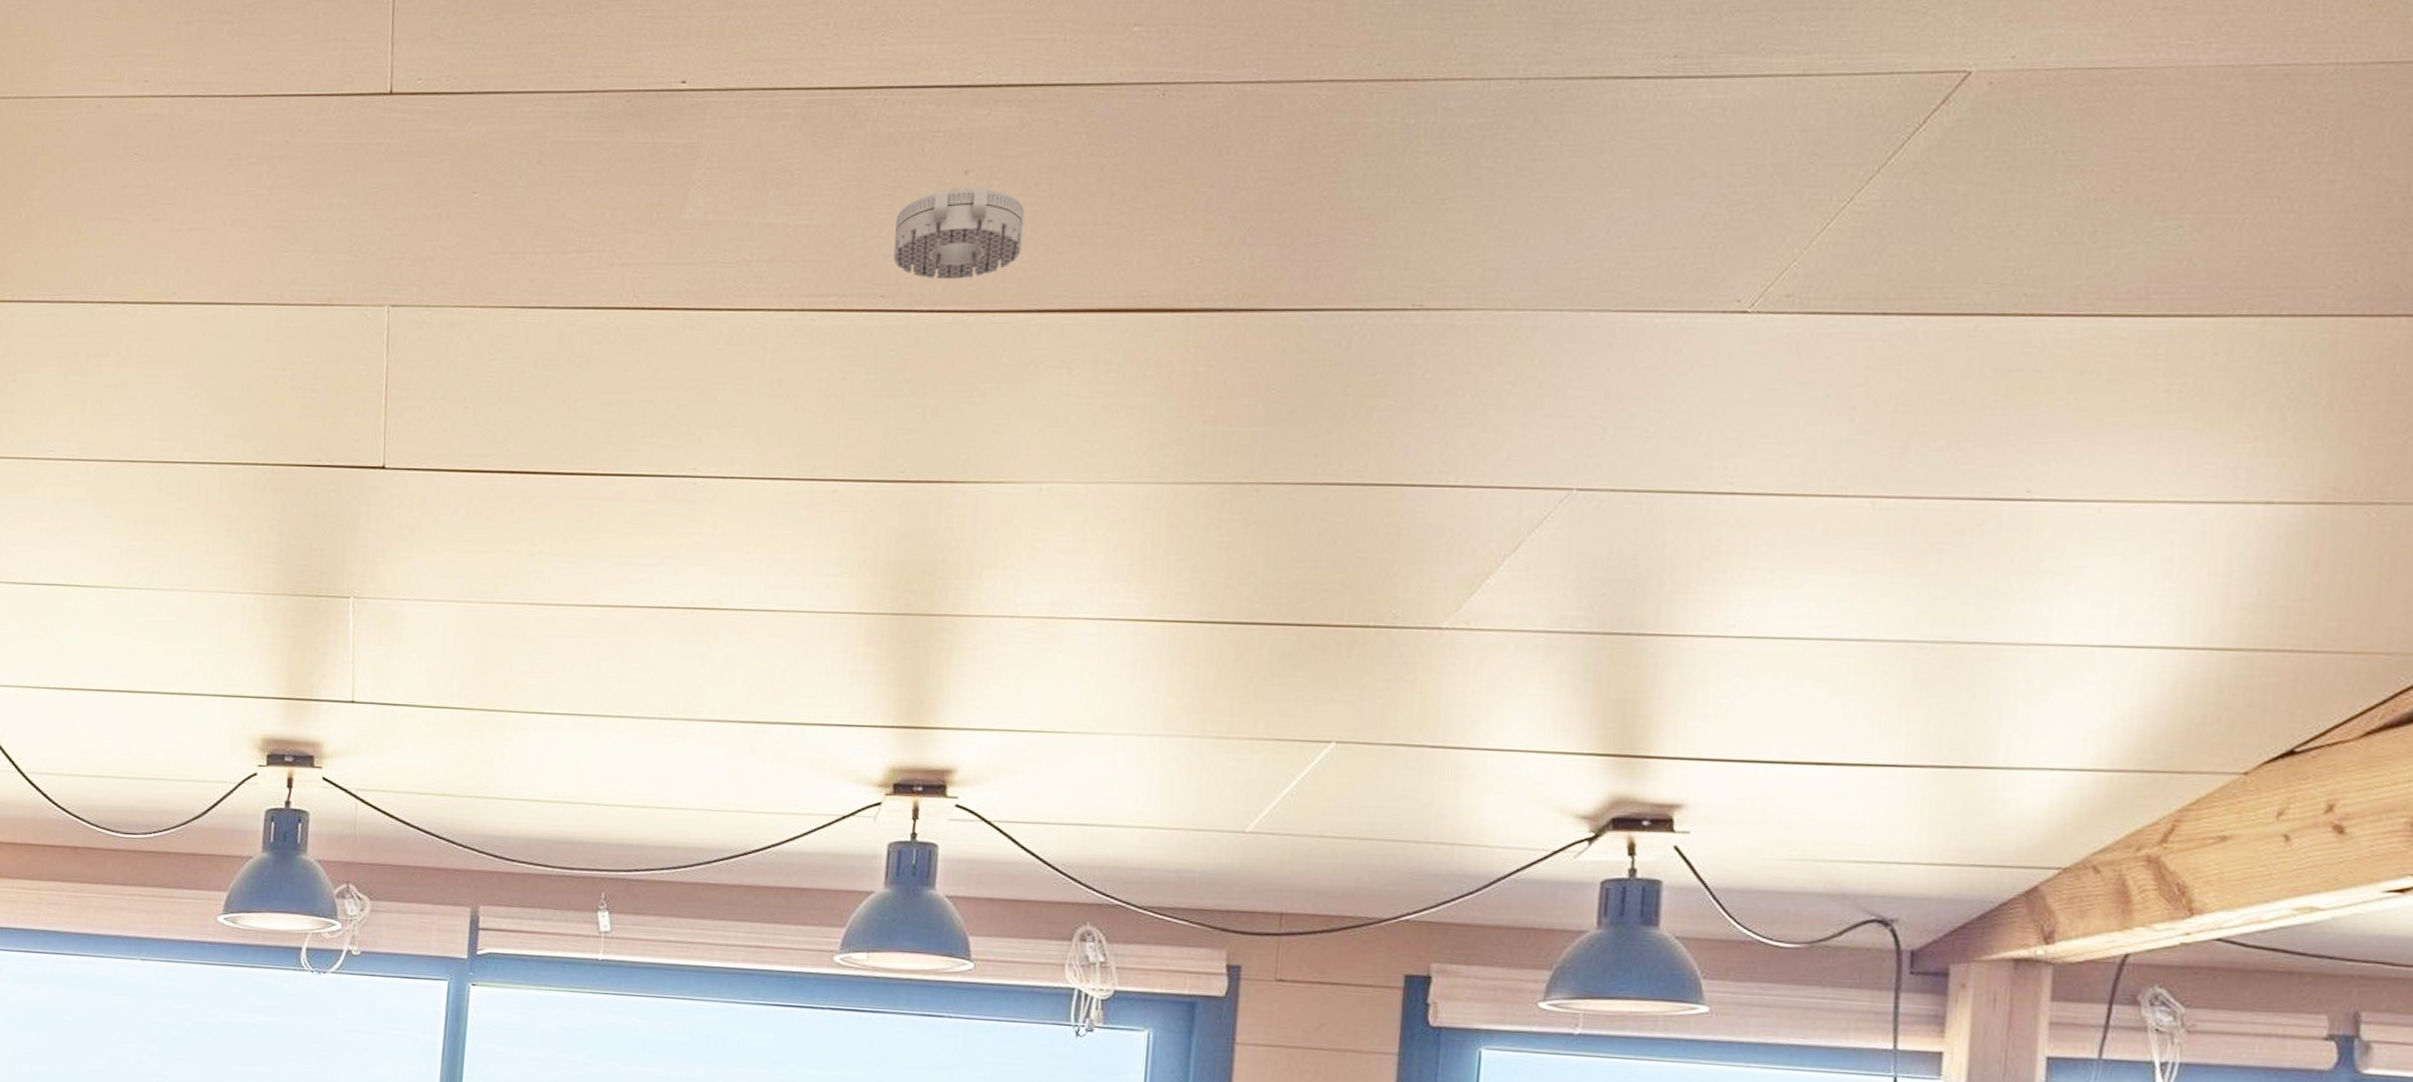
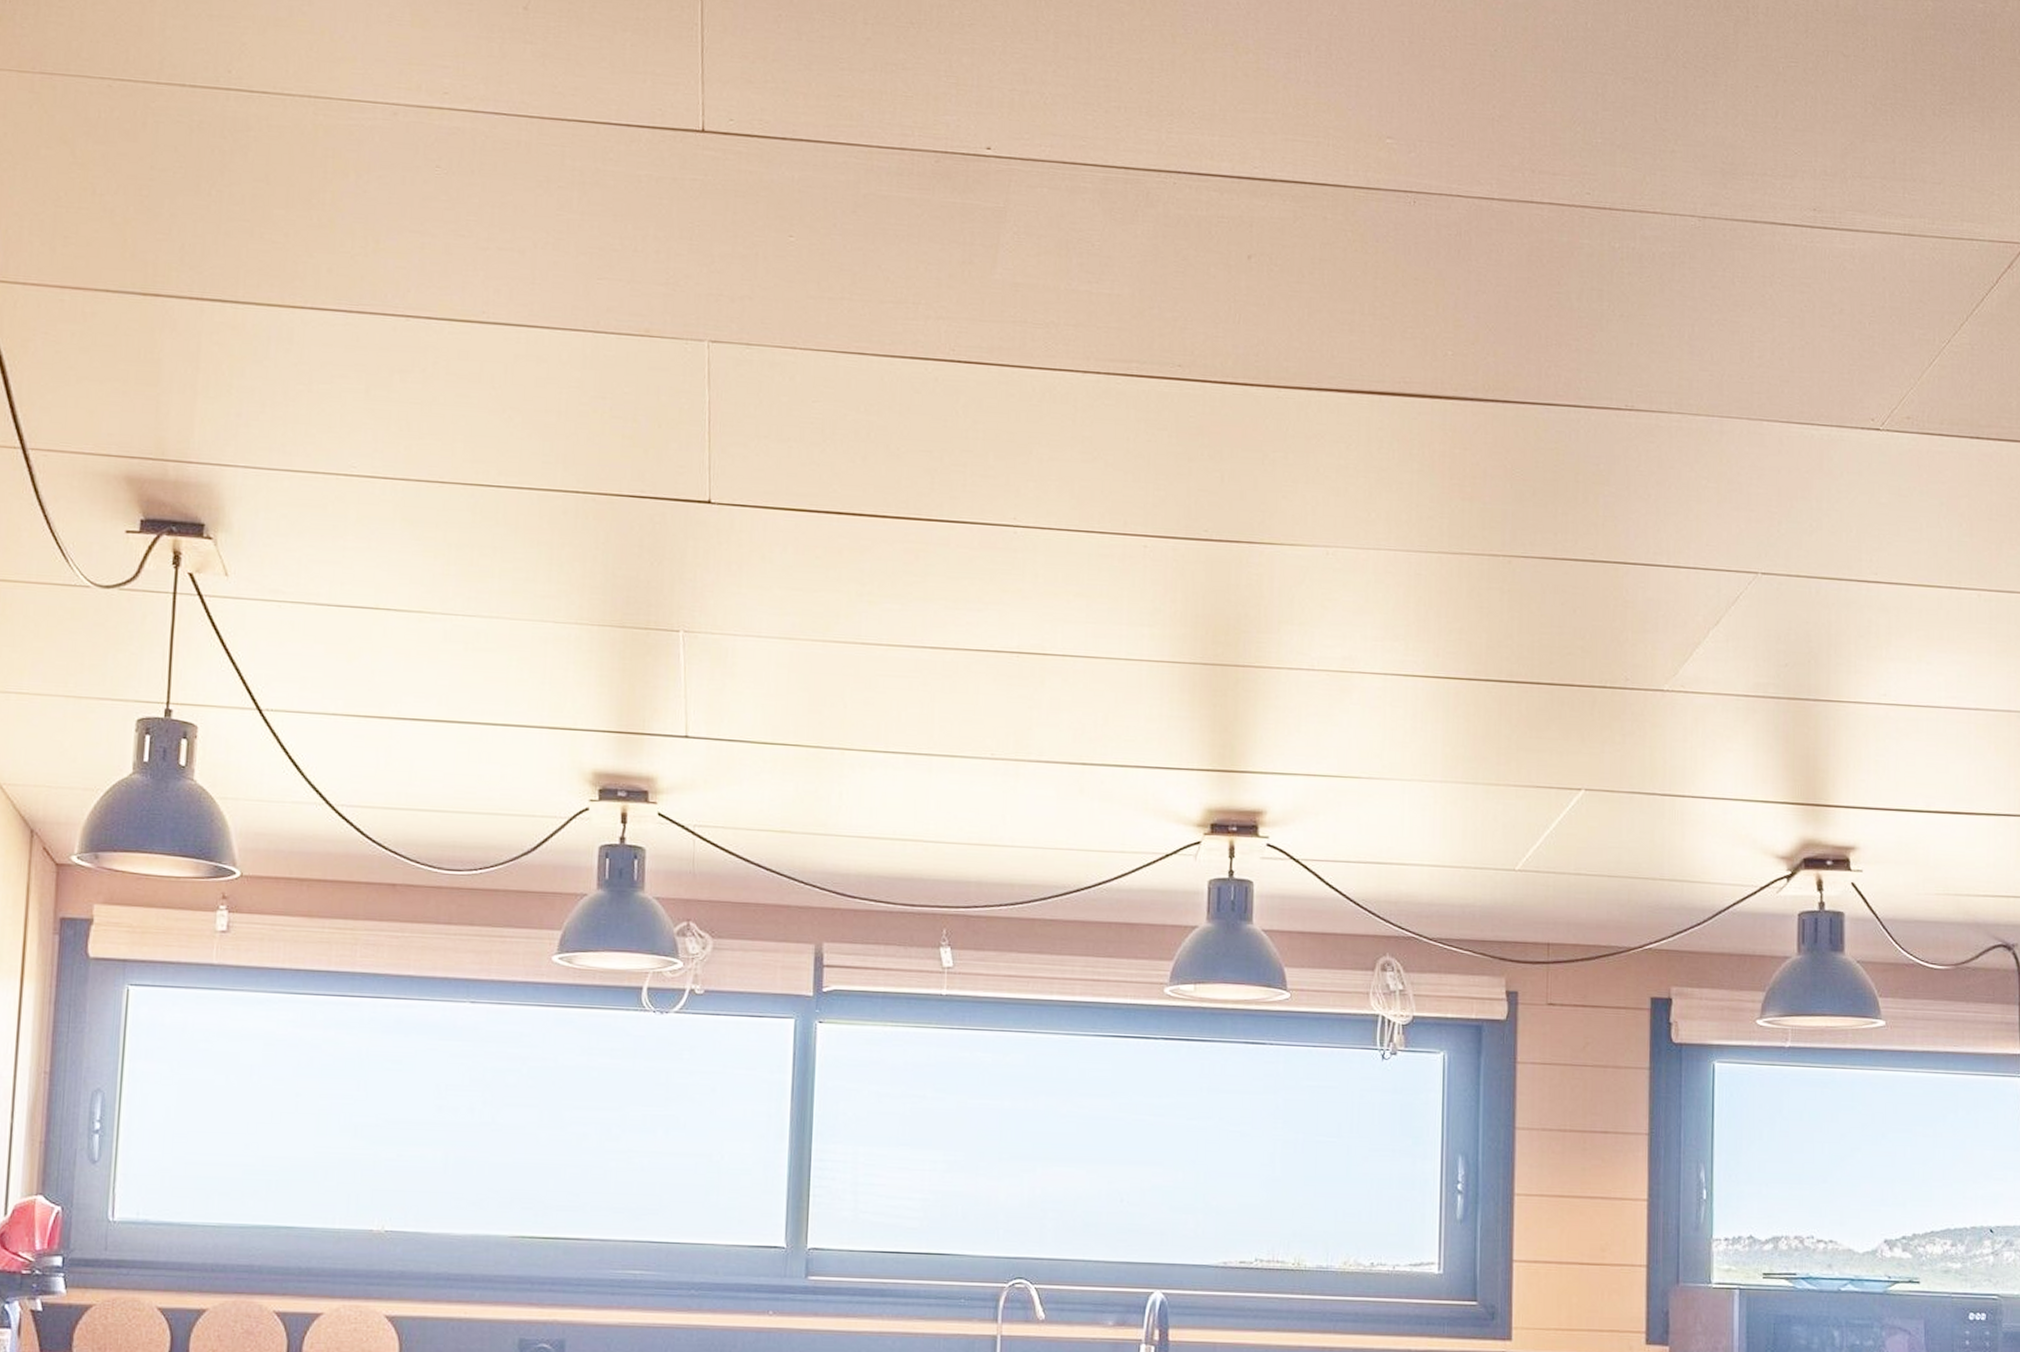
smoke detector: present [893,186,1025,279] -> none [1188,270,1301,355]

